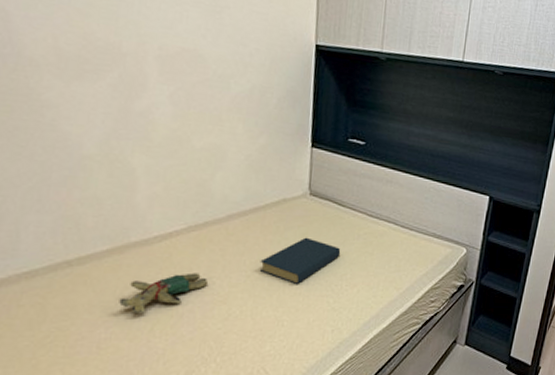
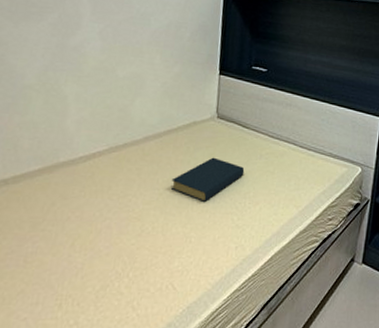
teddy bear: present [119,273,209,313] -> none [46,190,125,229]

